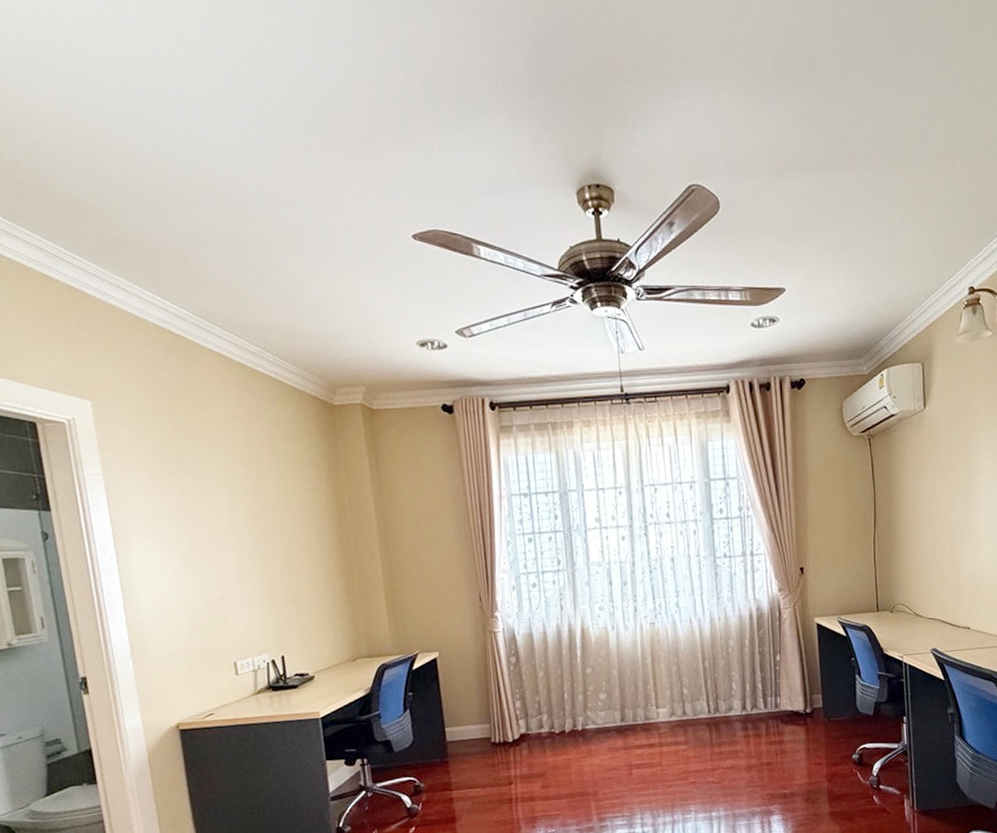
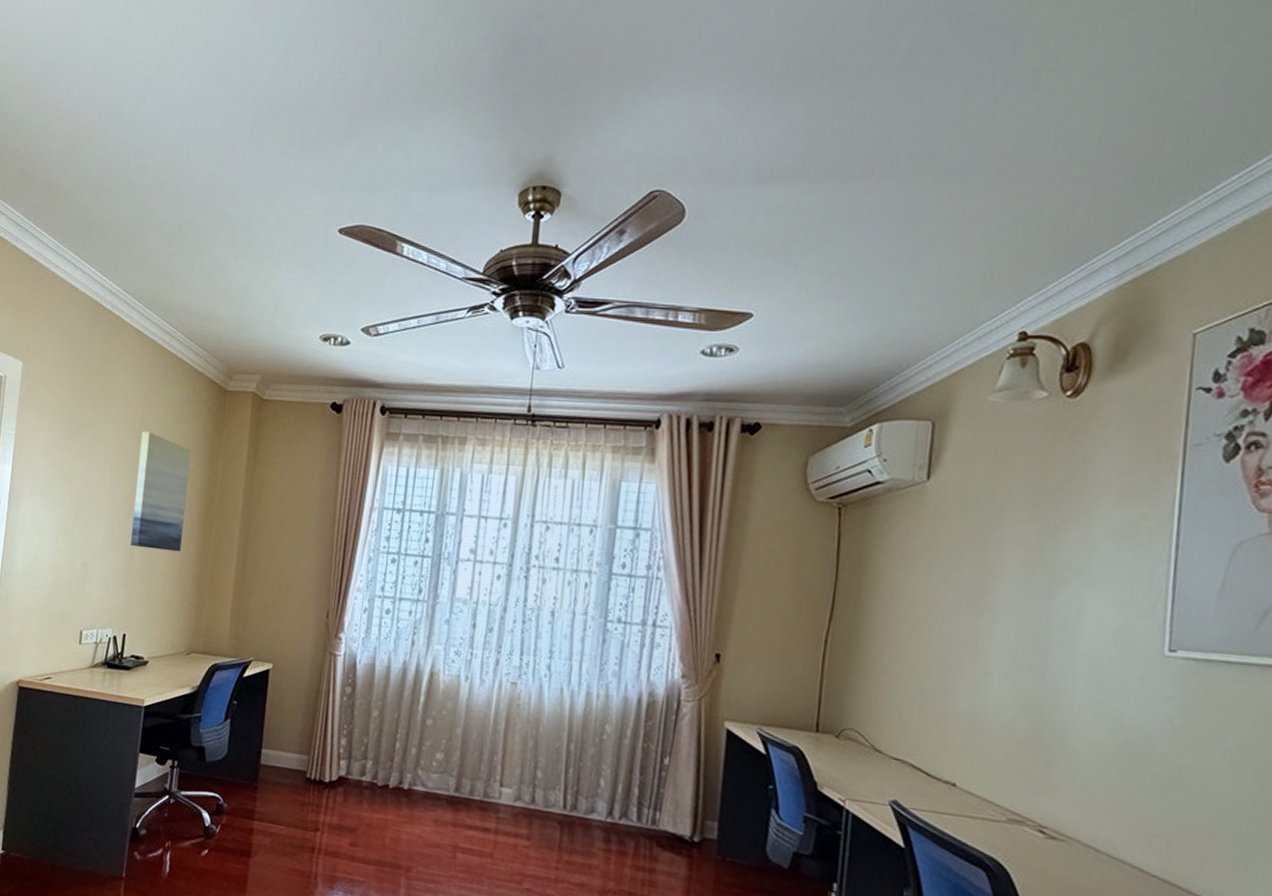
wall art: none [251,456,322,572] -> present [131,431,191,552]

